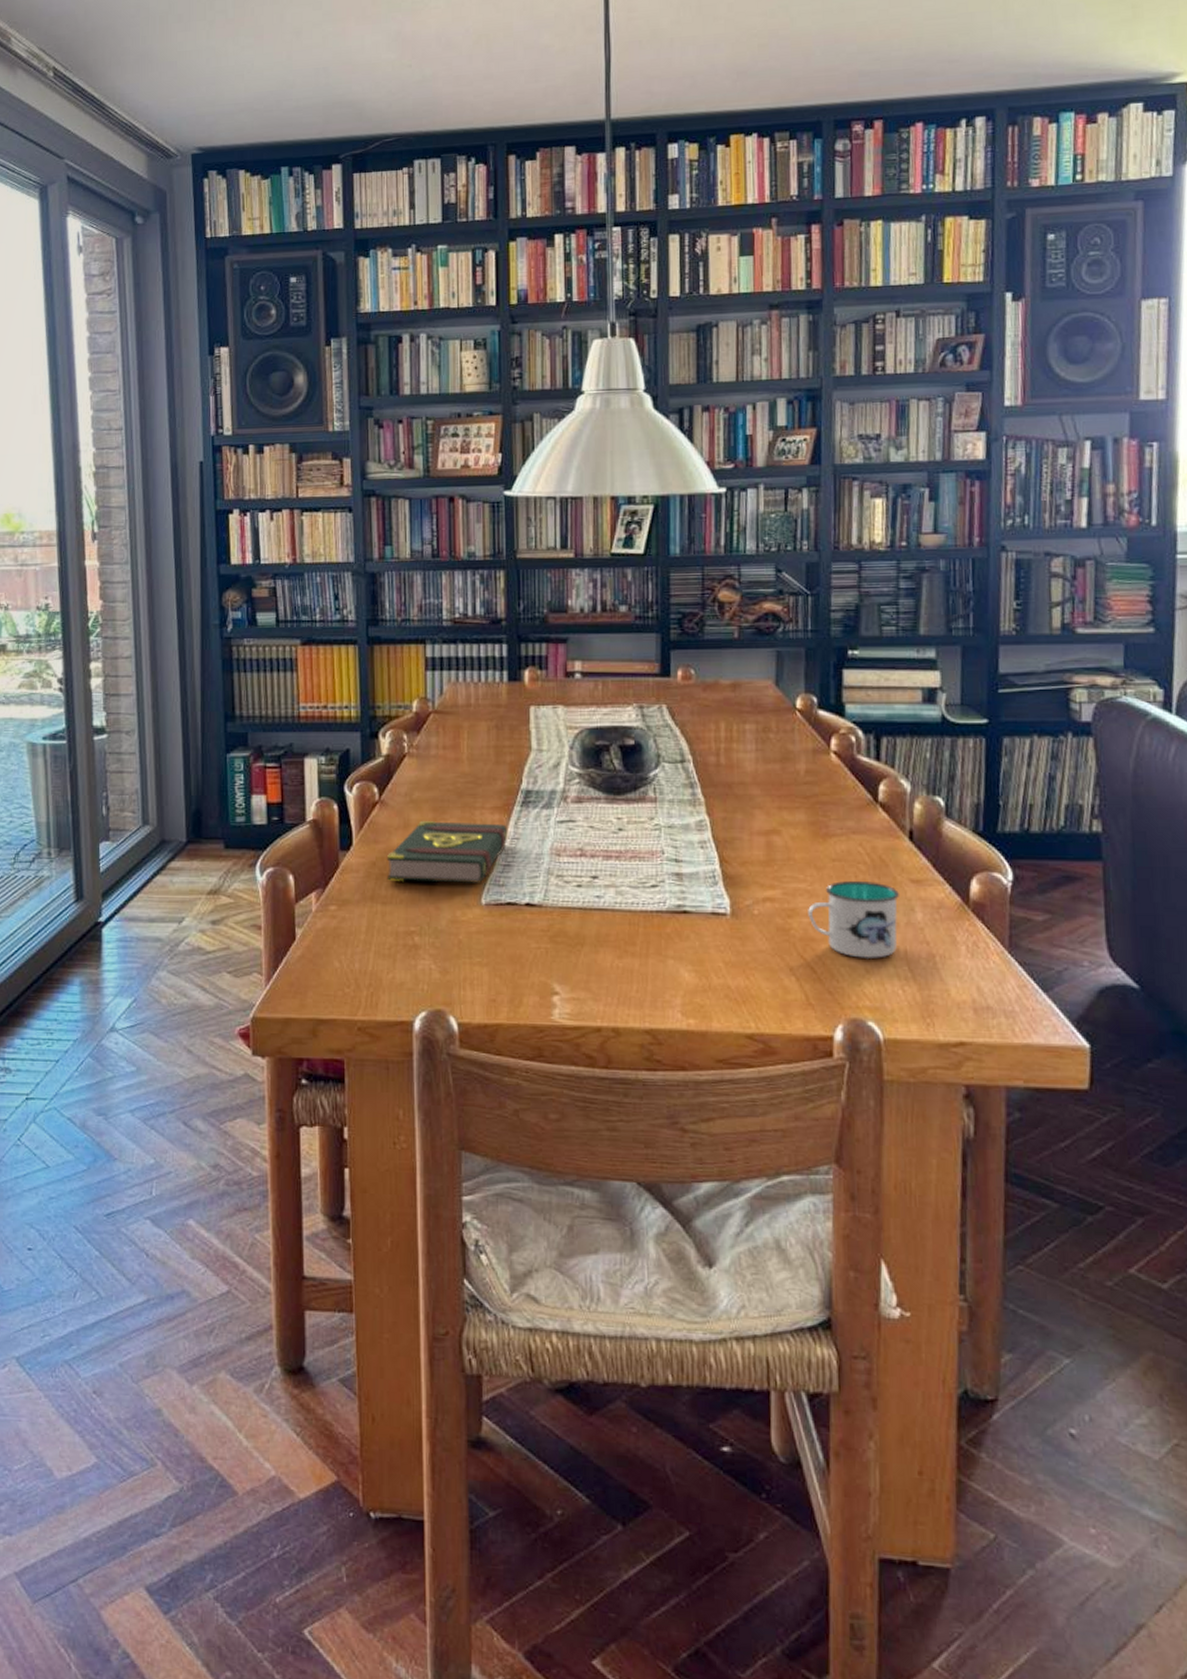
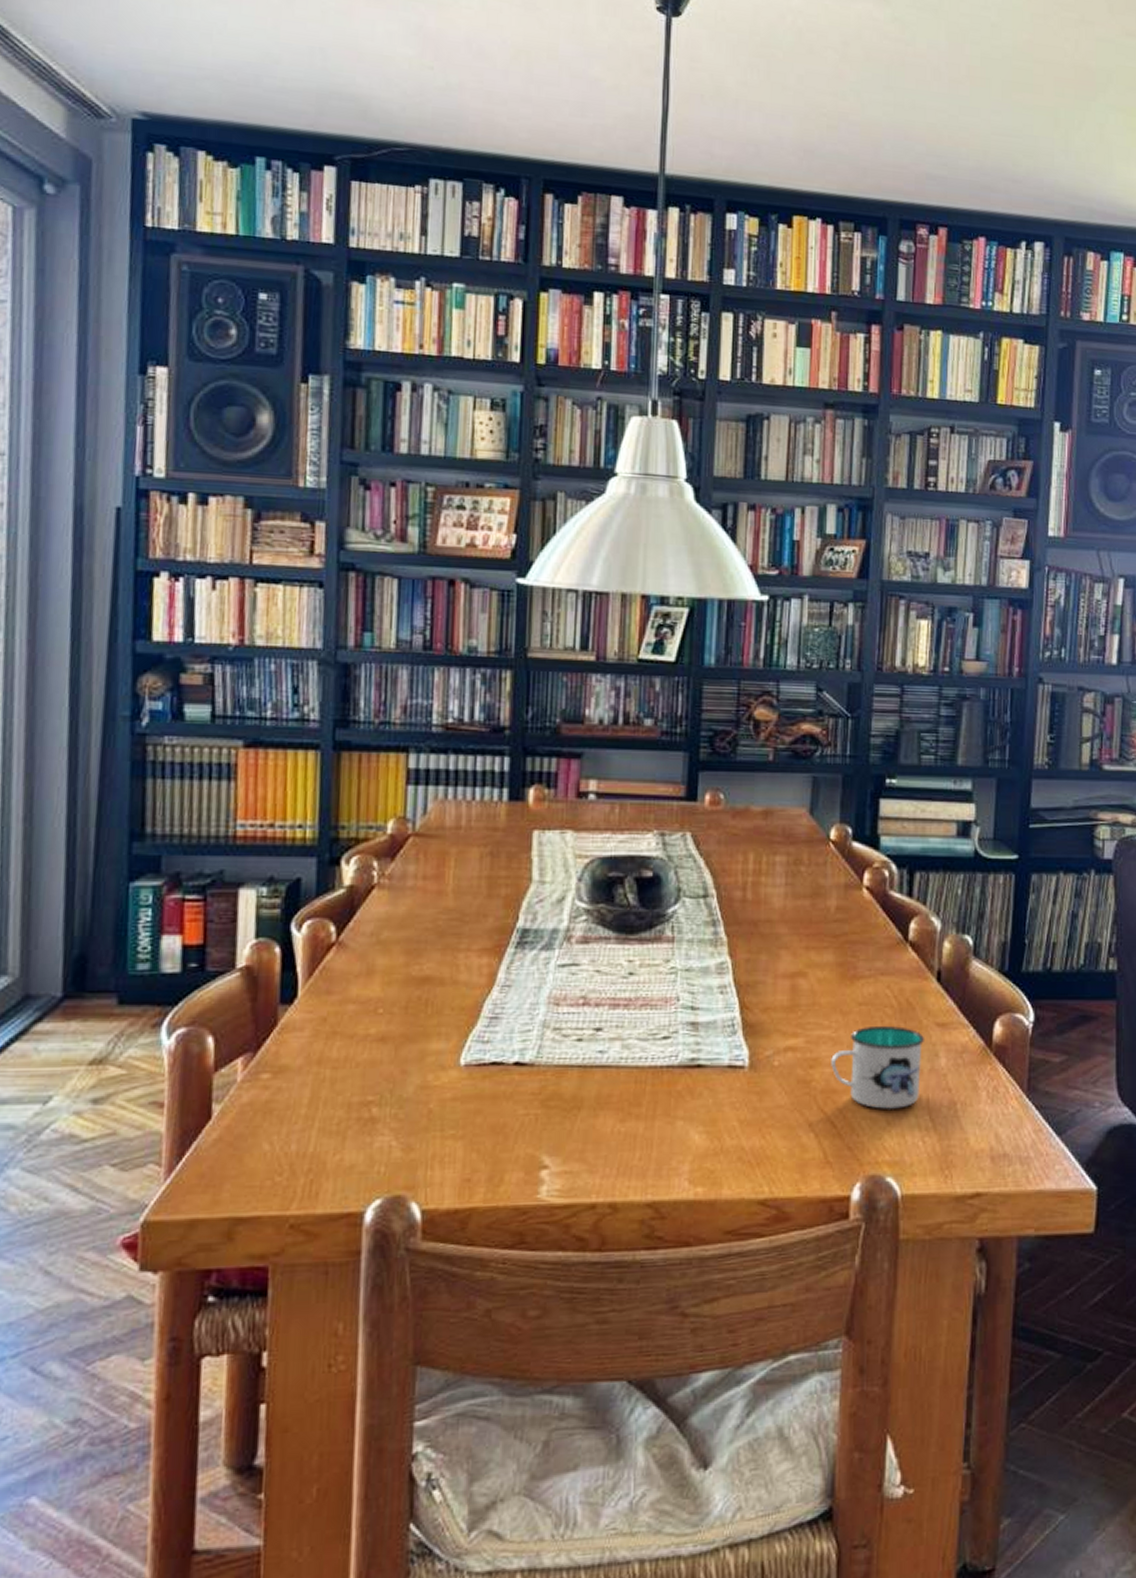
book: present [386,820,508,883] -> none [341,965,498,1041]

